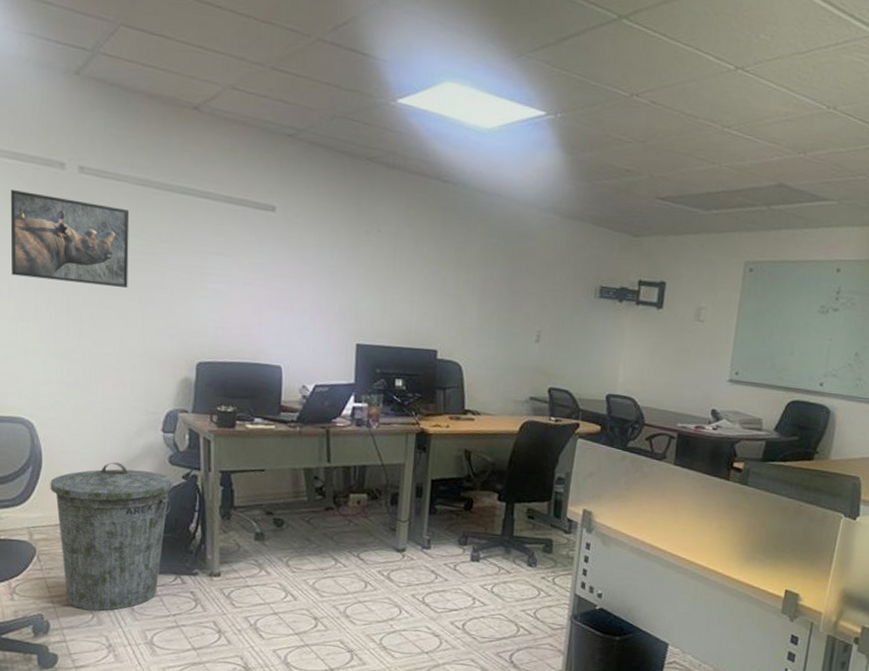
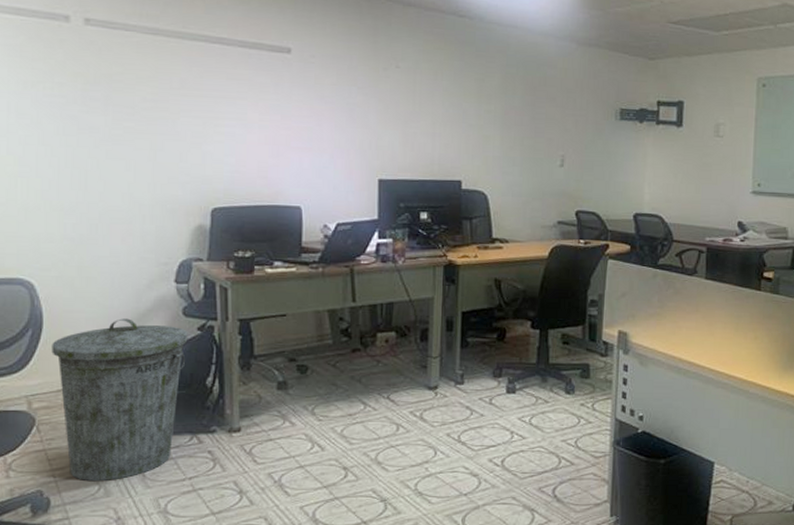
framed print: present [10,190,130,288] -> none [10,45,139,137]

